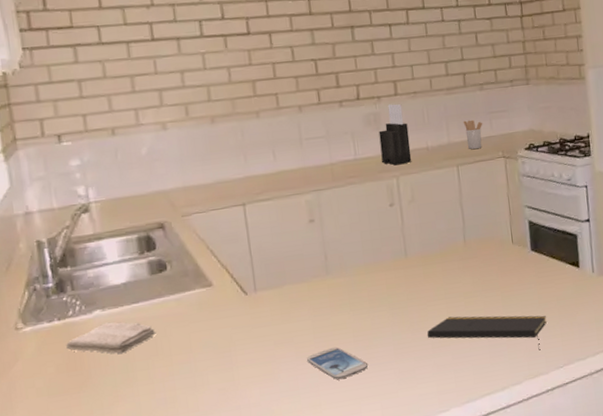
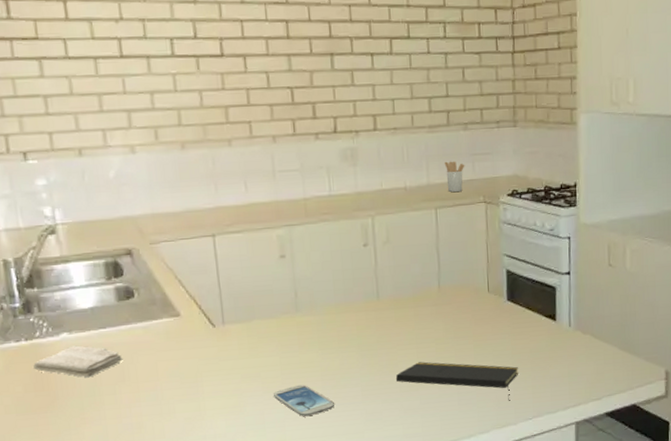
knife block: present [379,104,412,166] -> none [355,139,389,204]

